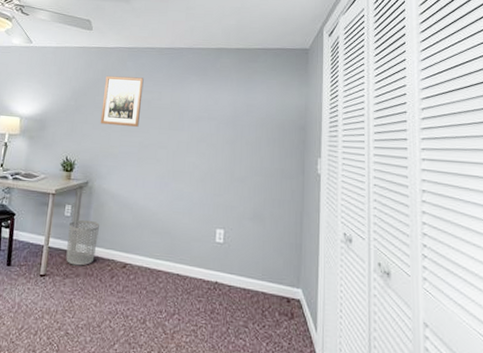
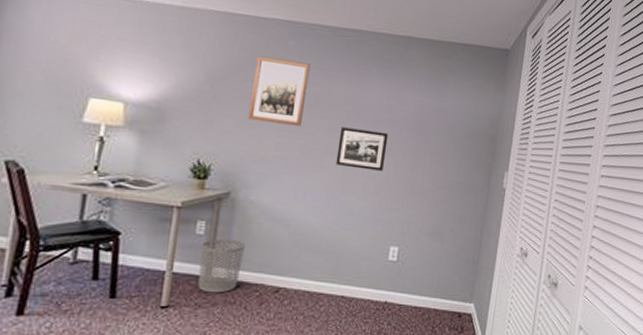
picture frame: none [166,125,208,161] -> present [335,127,389,171]

